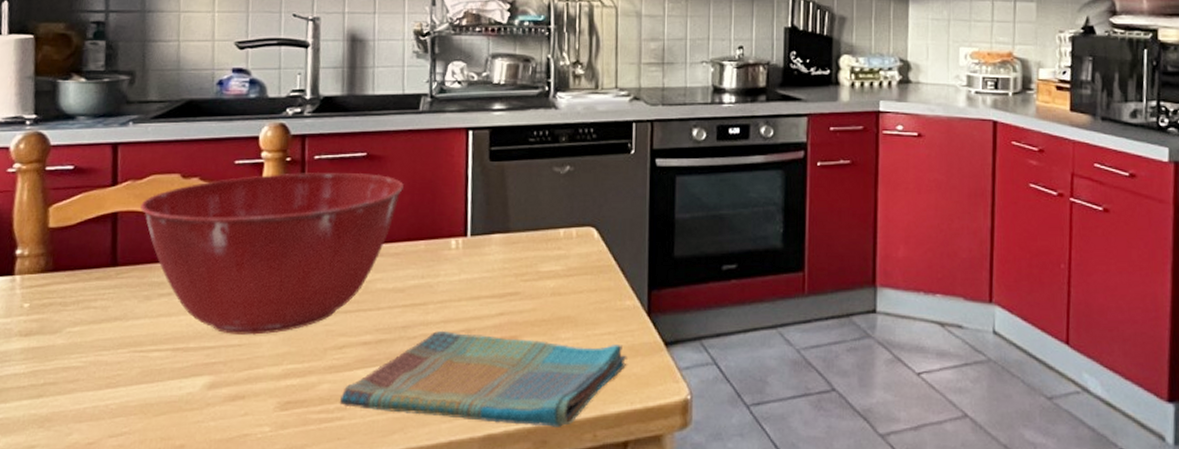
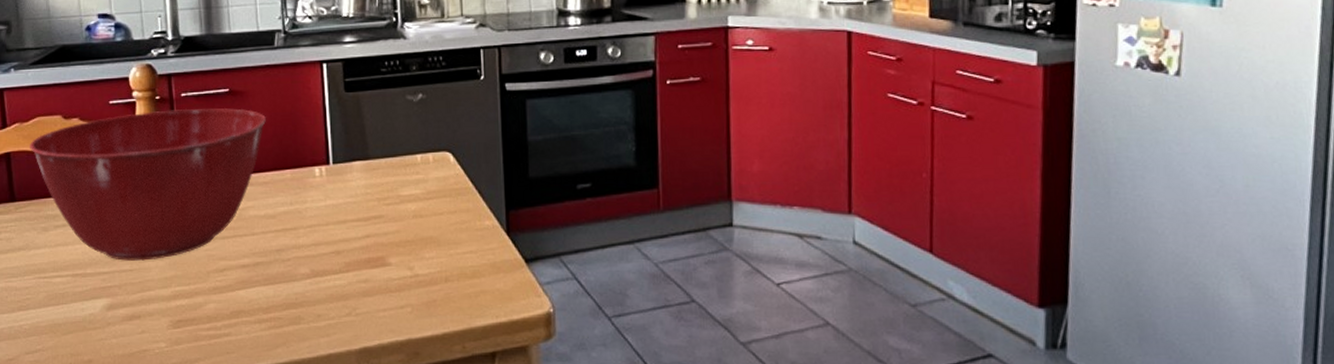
dish towel: present [339,330,628,427] -> none [225,252,490,340]

